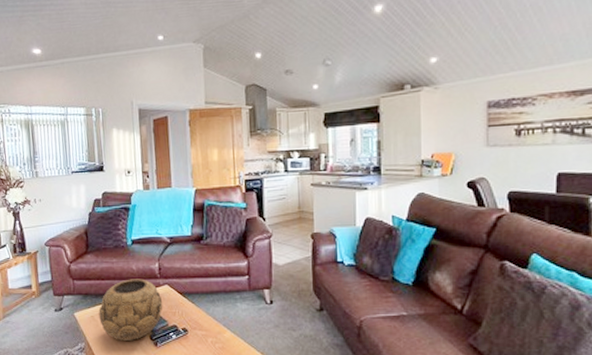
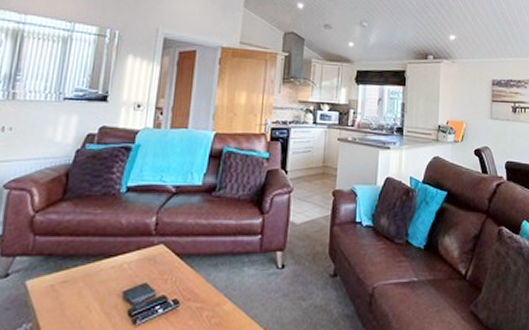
decorative bowl: present [98,279,163,342] -> none [61,235,154,320]

